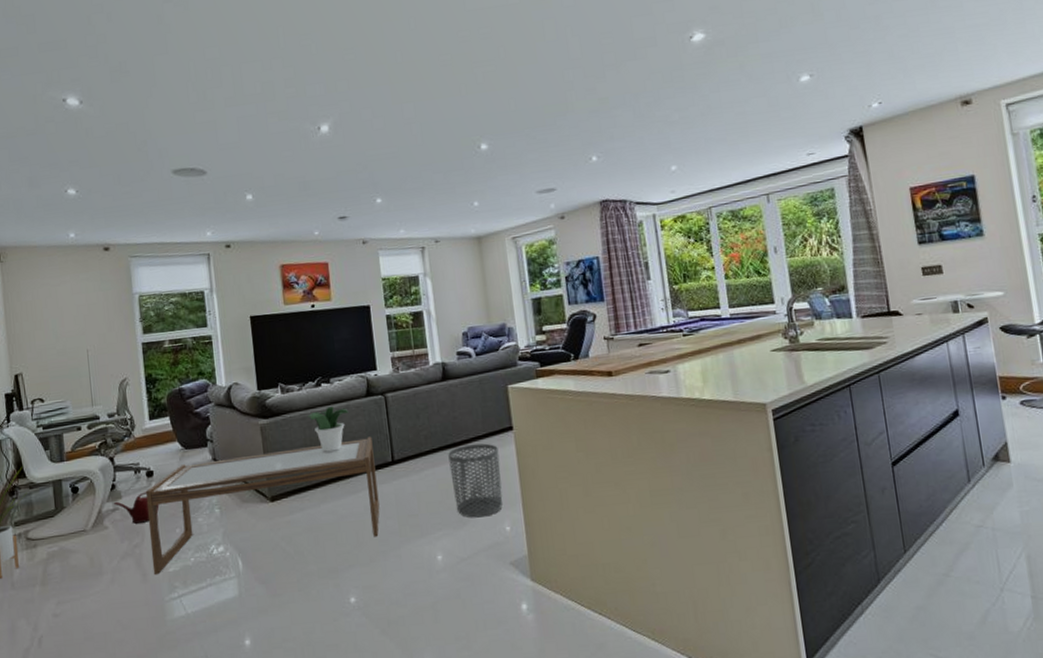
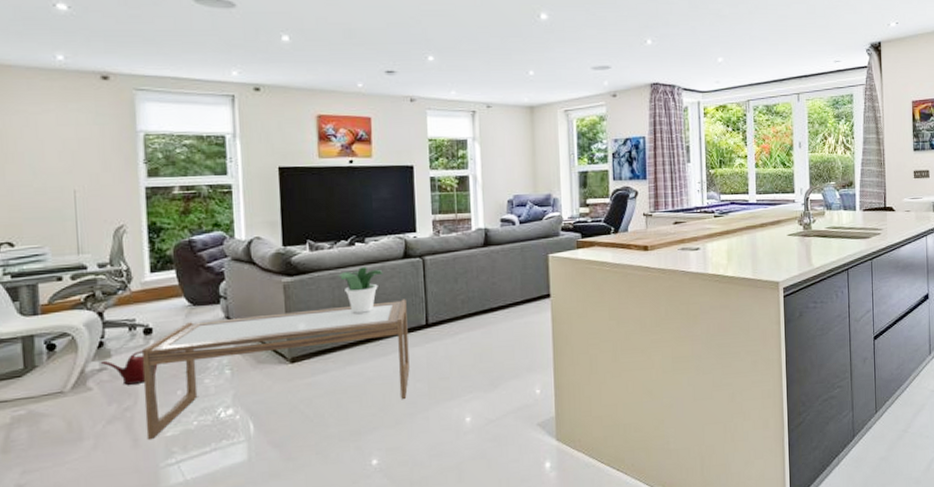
waste bin: present [448,443,503,518] -> none [484,309,535,381]

